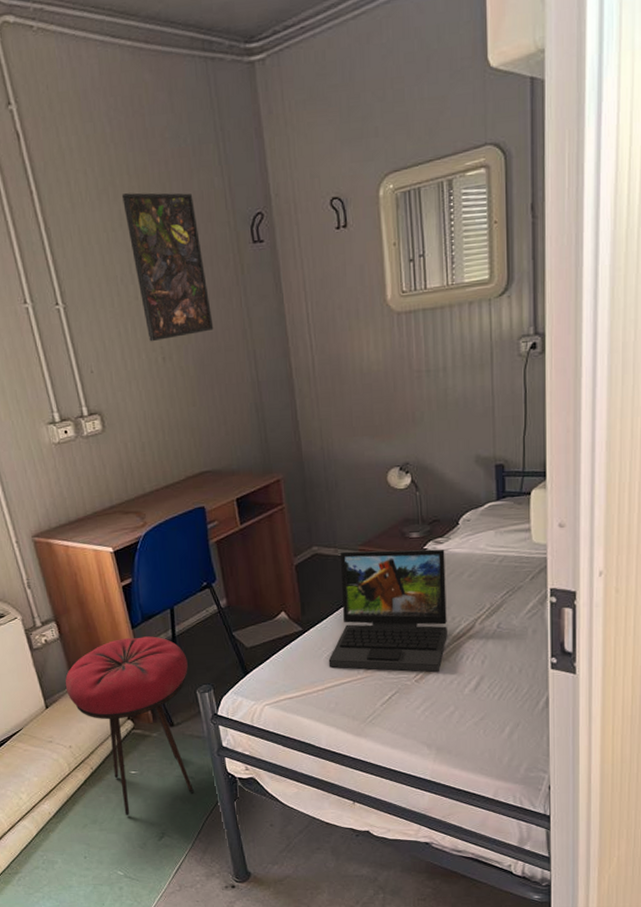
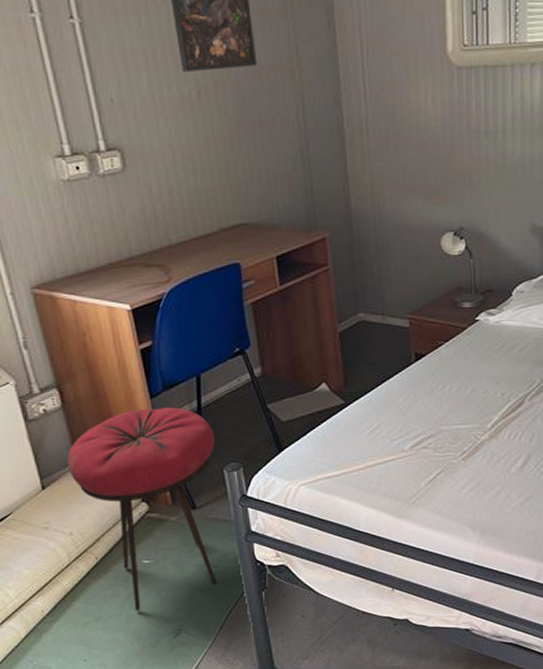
laptop: present [328,549,447,673] -> none [371,319,497,451]

